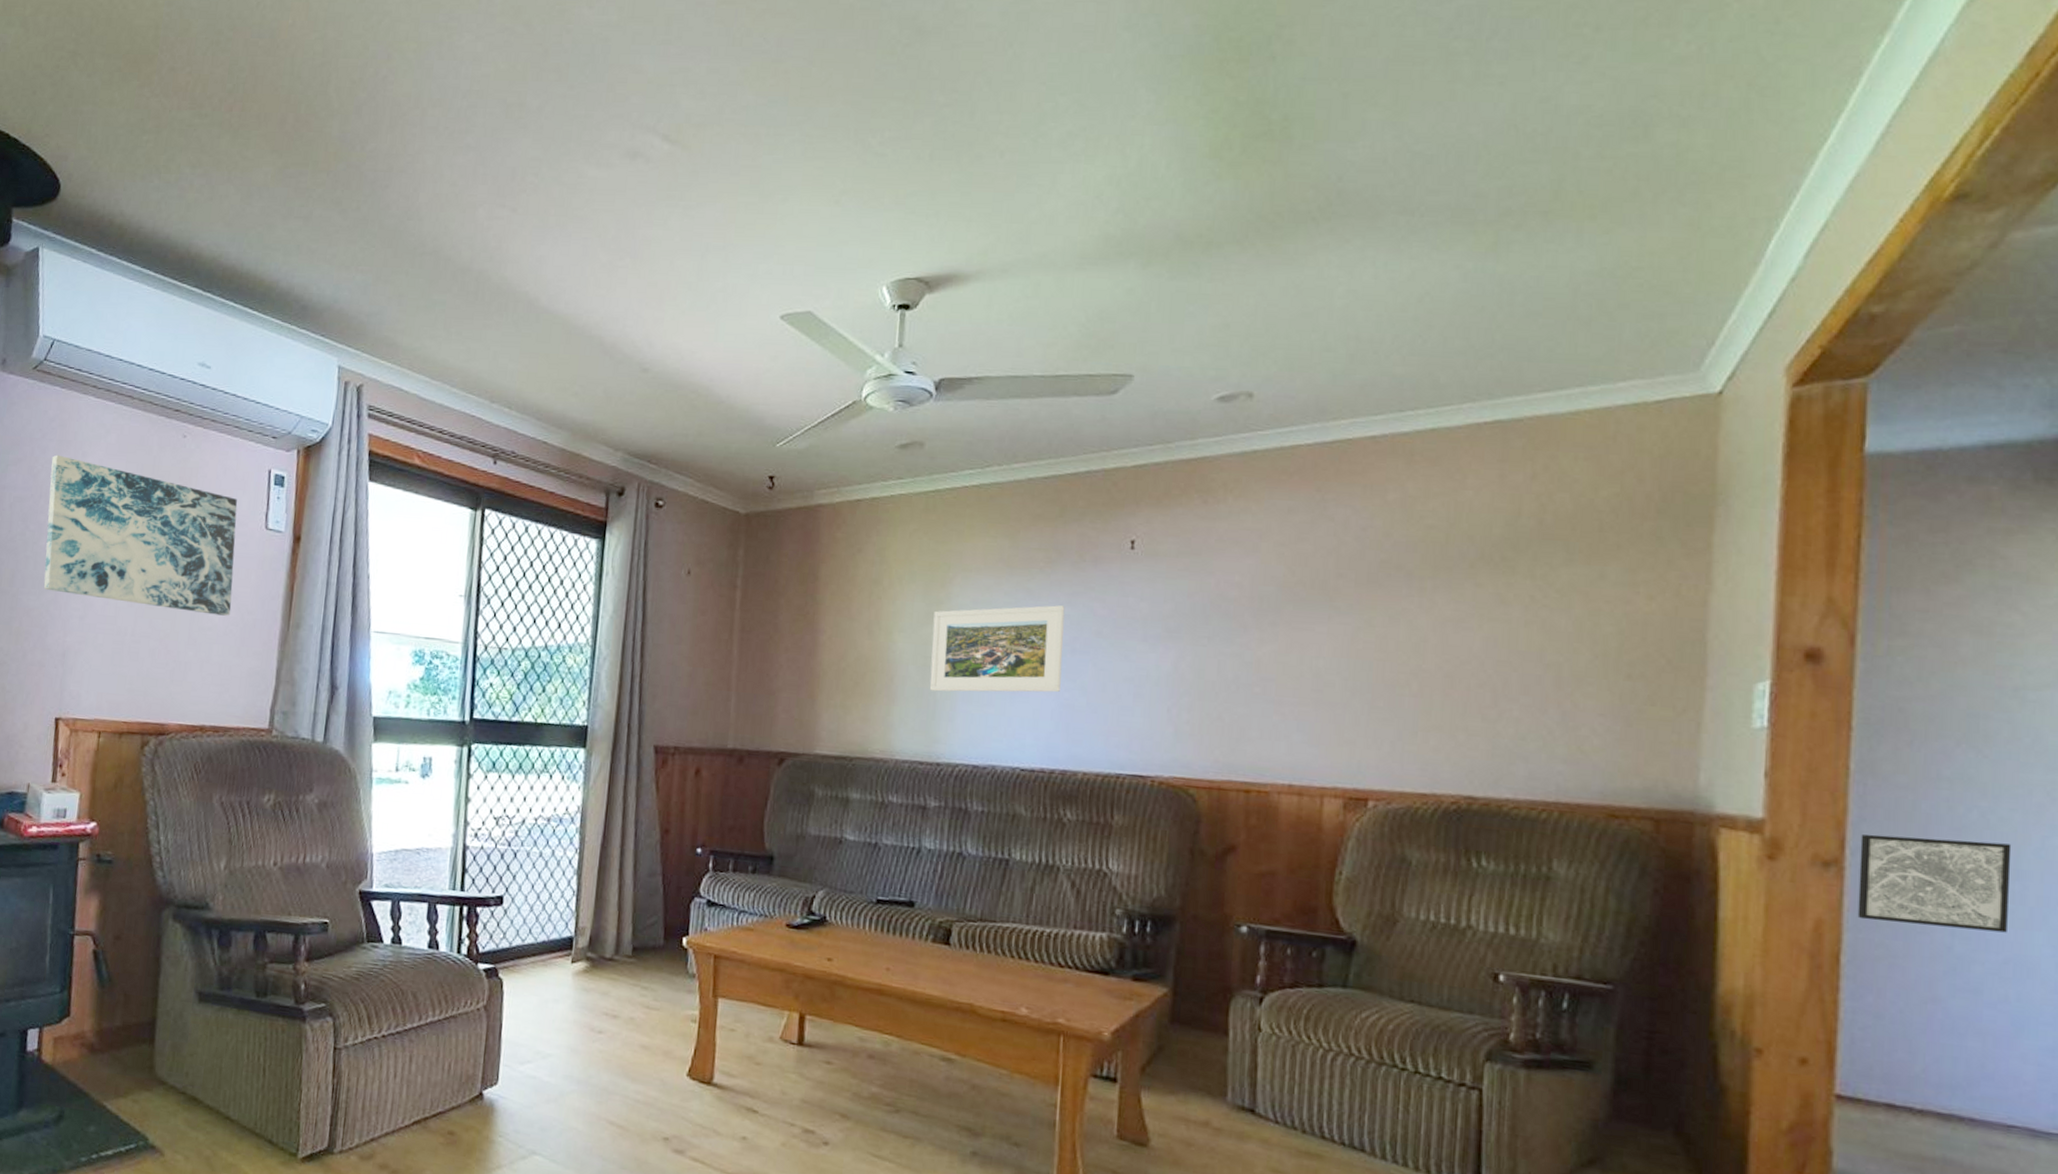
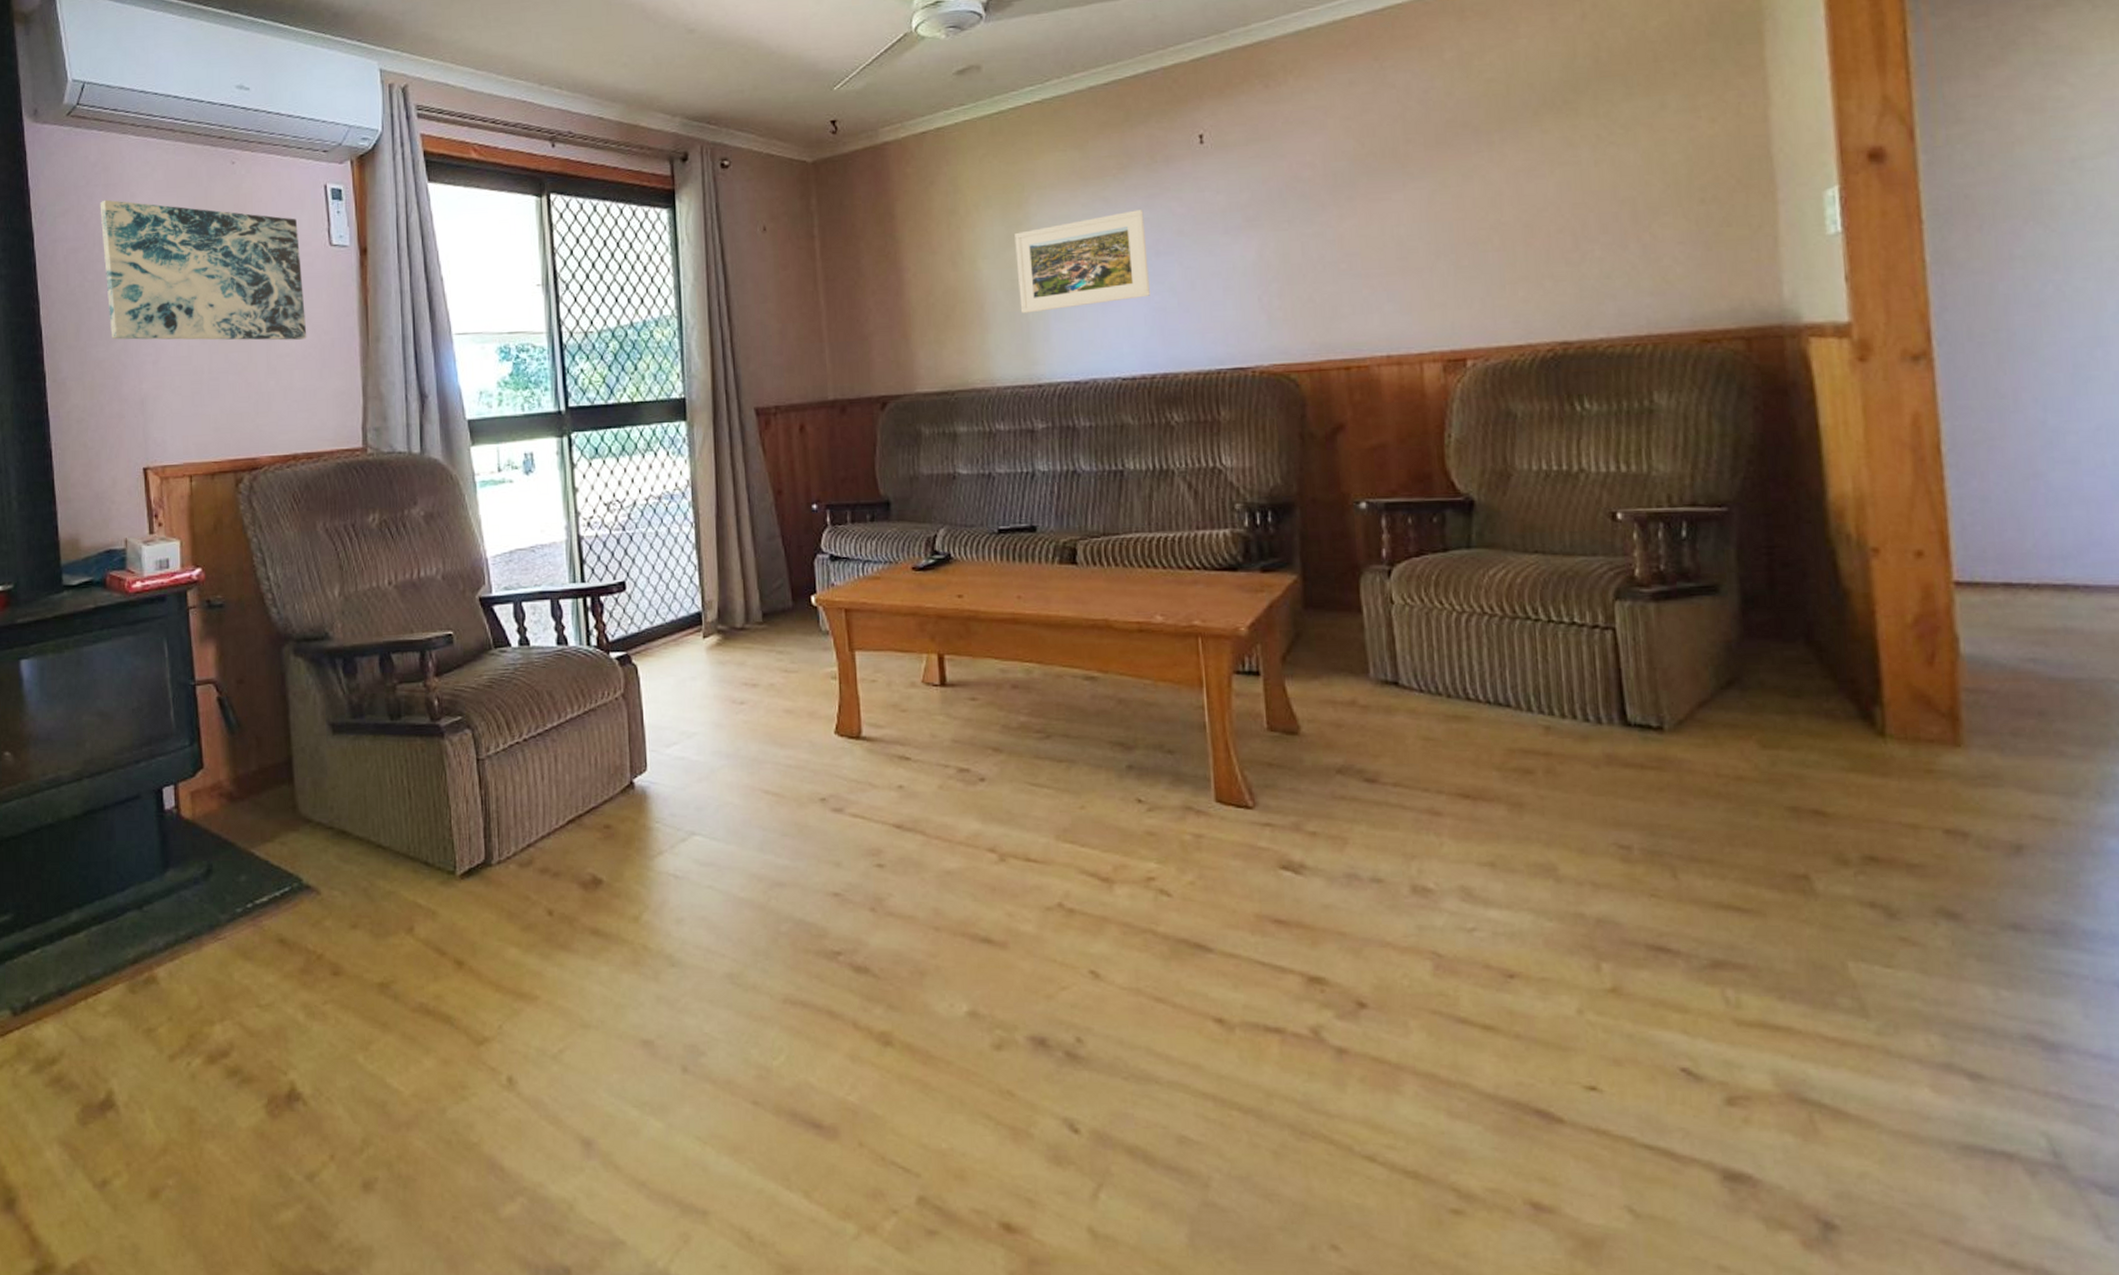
wall art: present [1857,834,2012,933] -> none [1945,313,2096,407]

